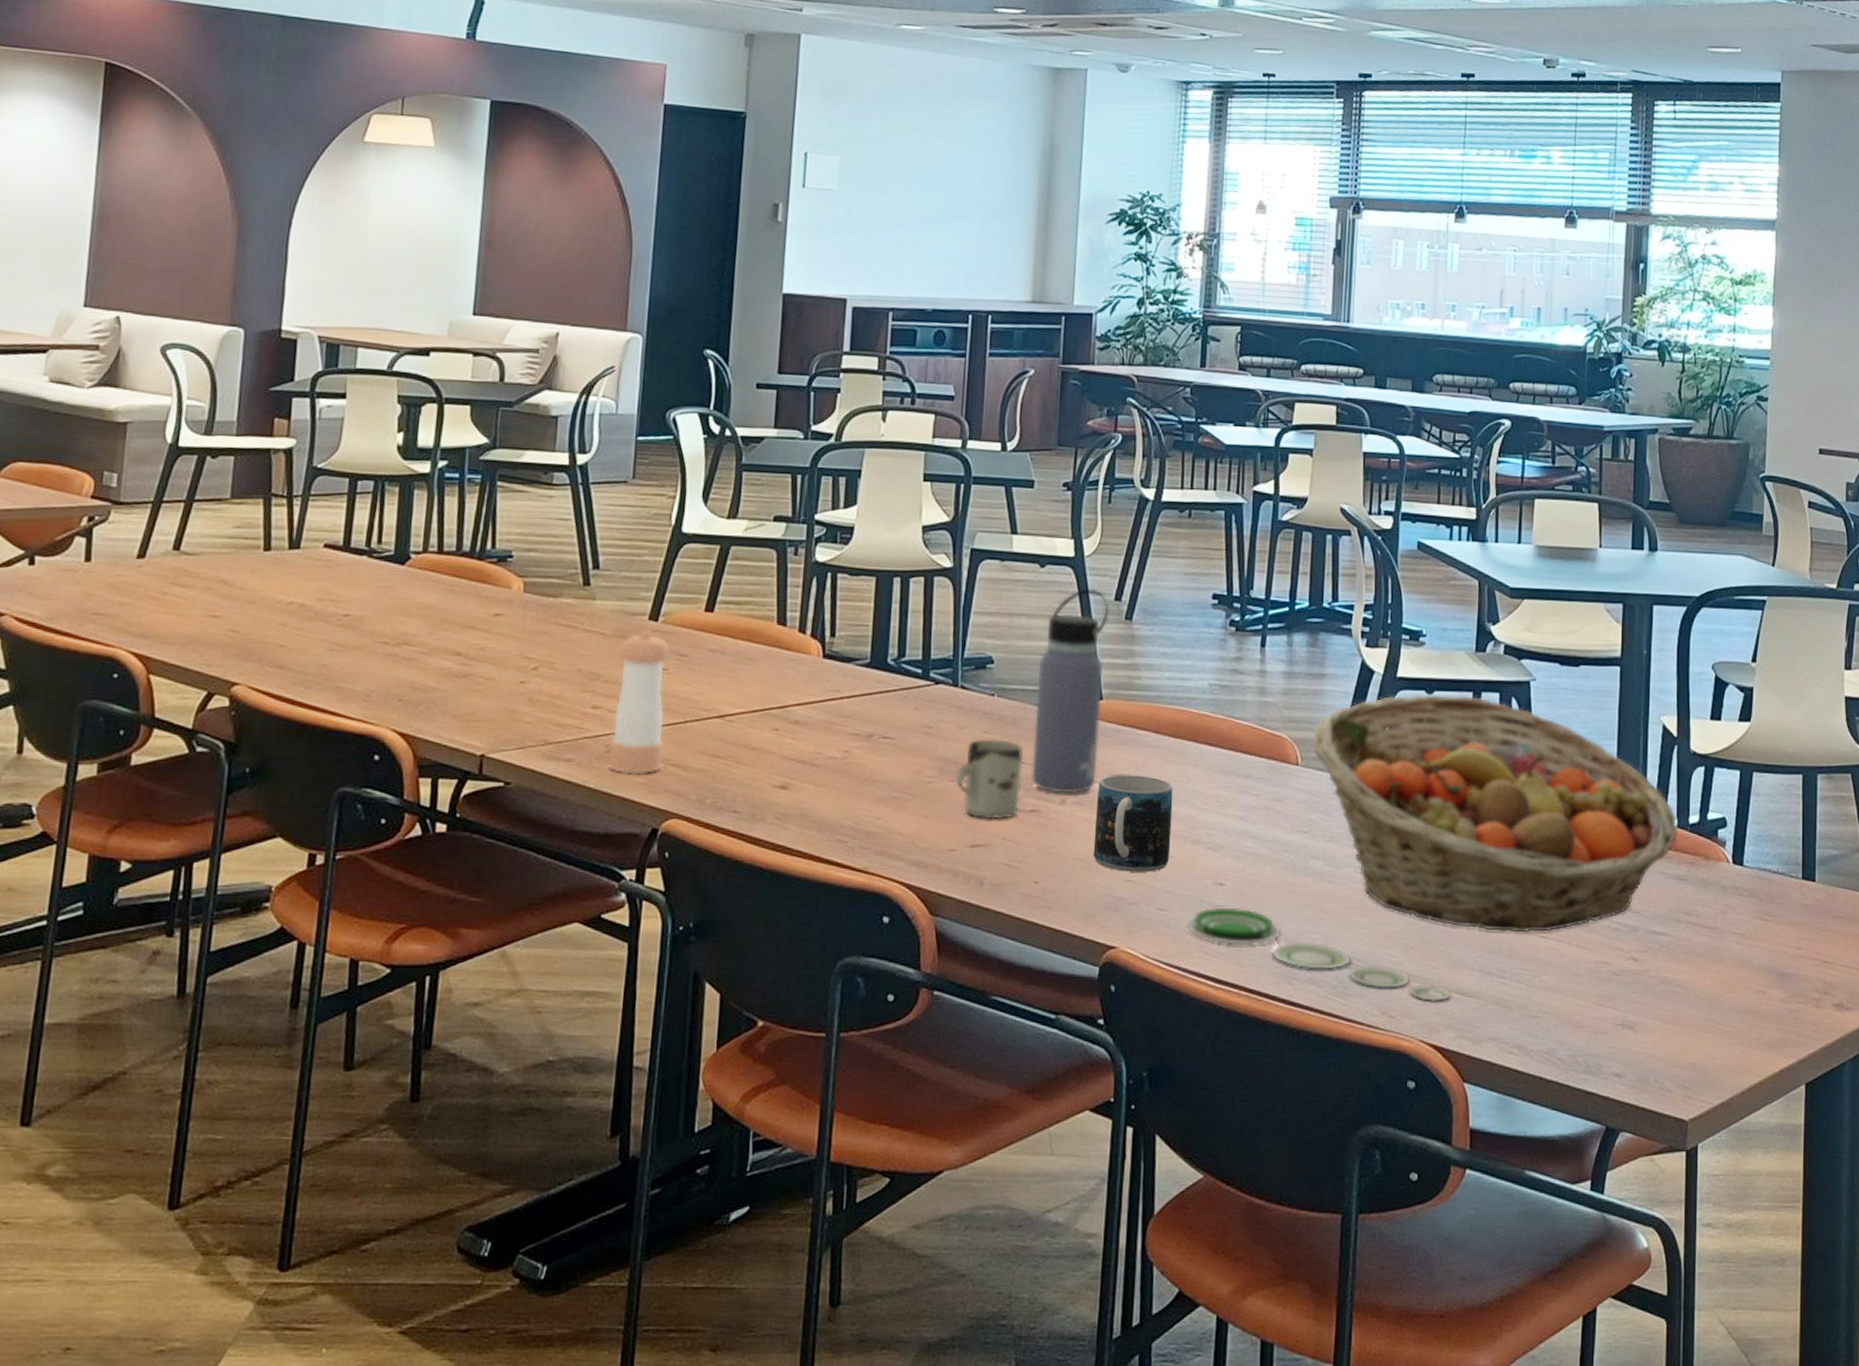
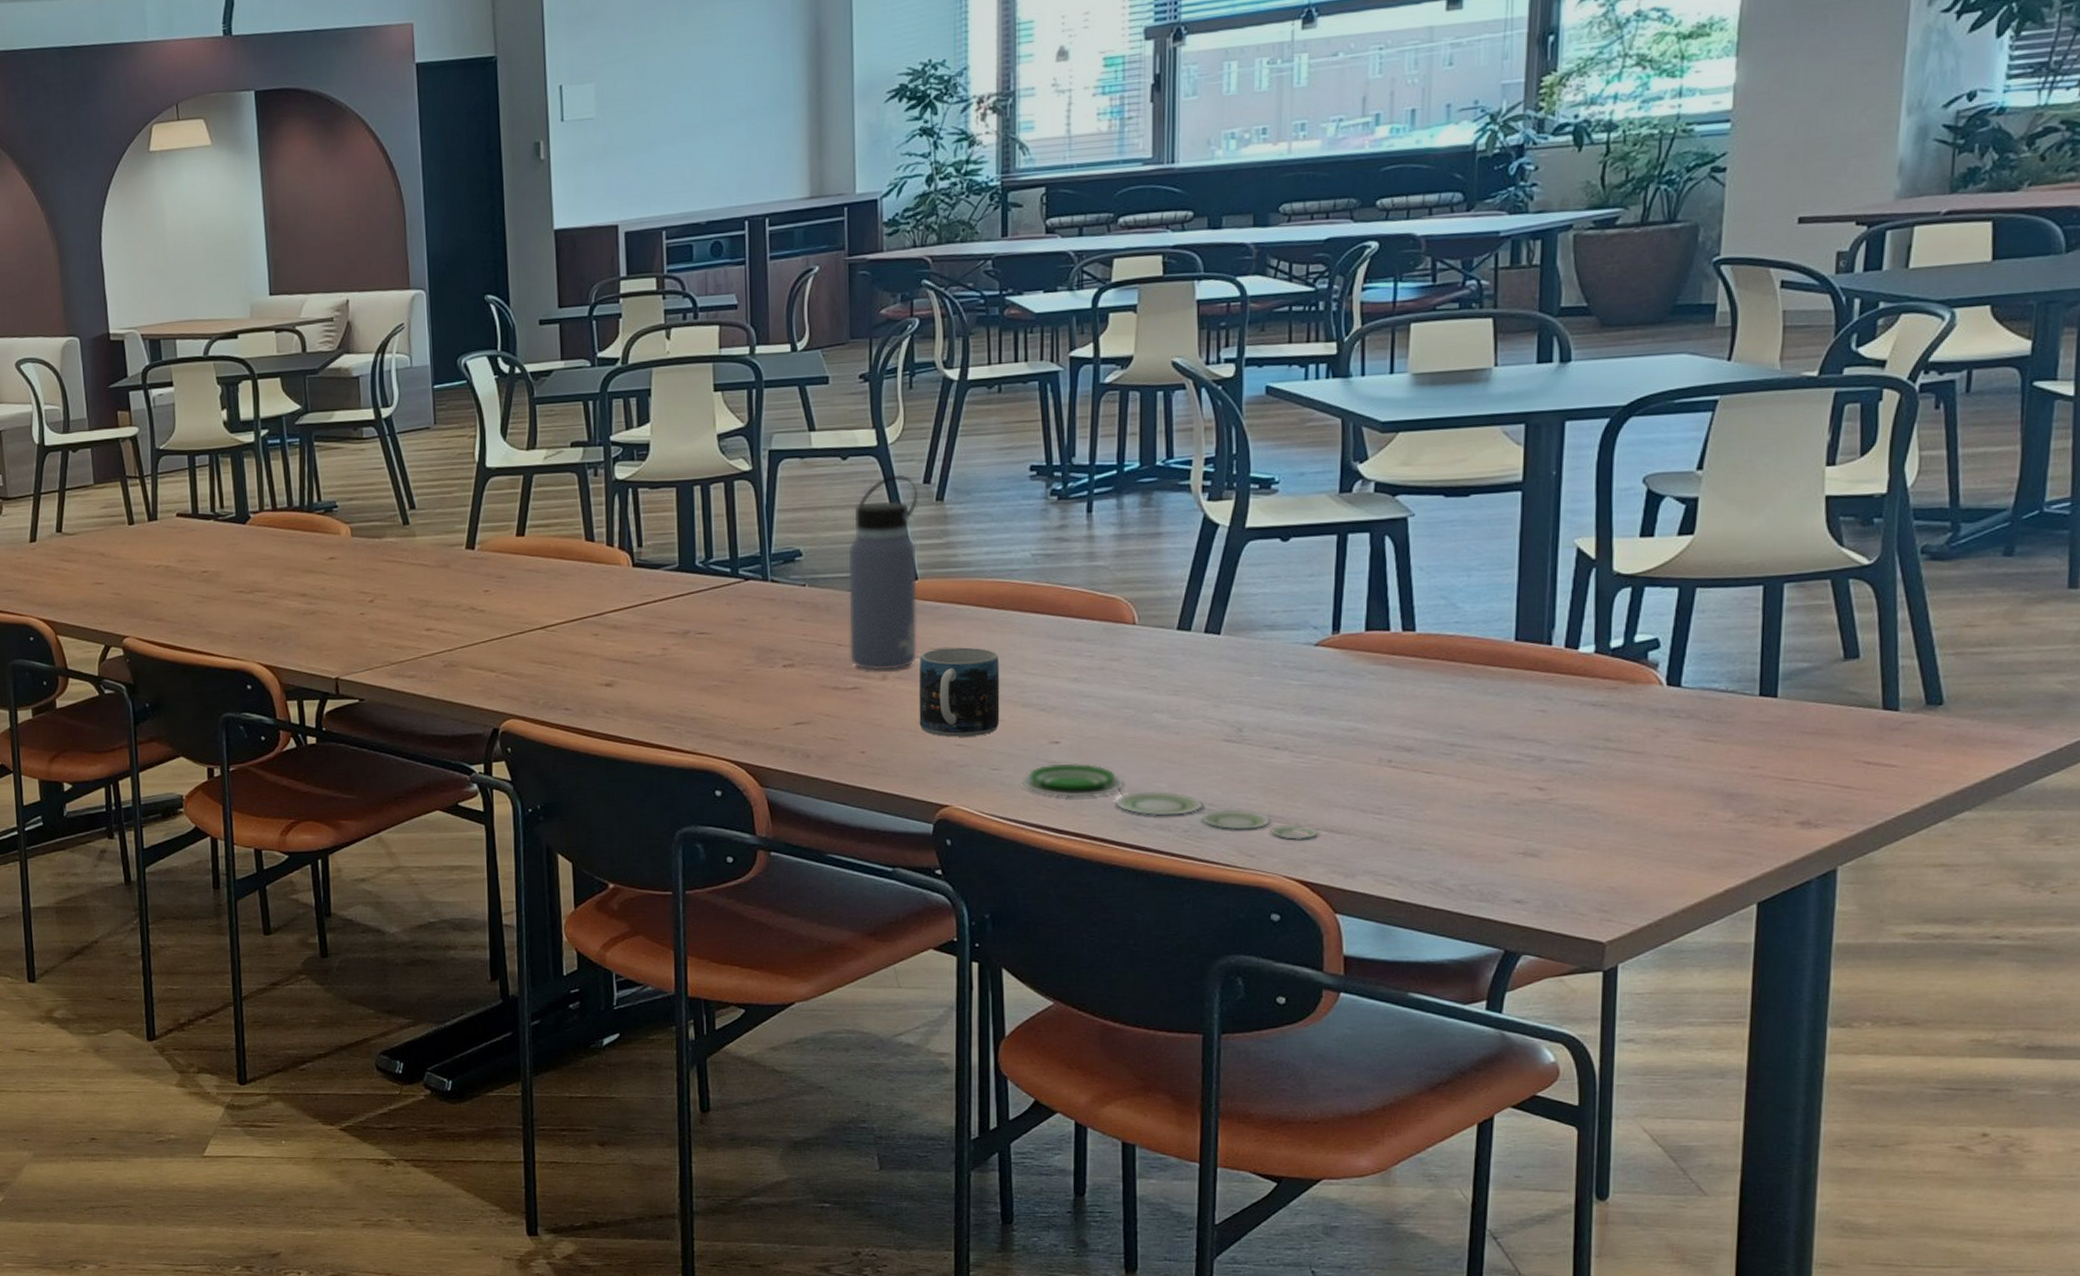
pepper shaker: present [609,630,671,775] -> none [442,558,495,684]
cup: present [954,739,1024,820] -> none [772,625,840,700]
fruit basket: present [1311,693,1679,933] -> none [1149,538,1597,770]

